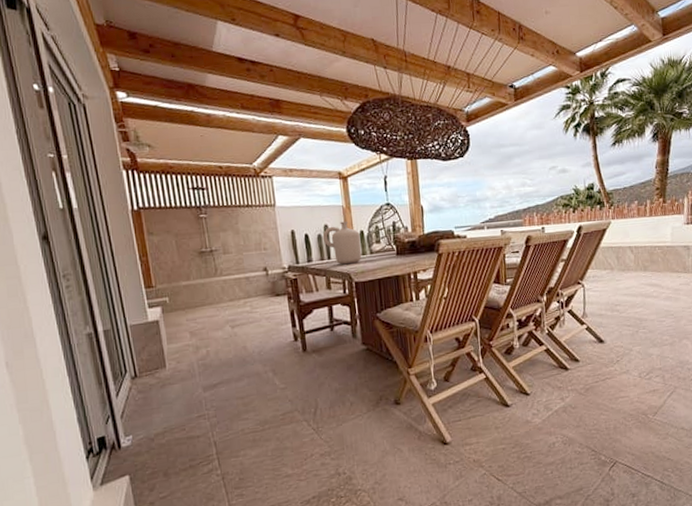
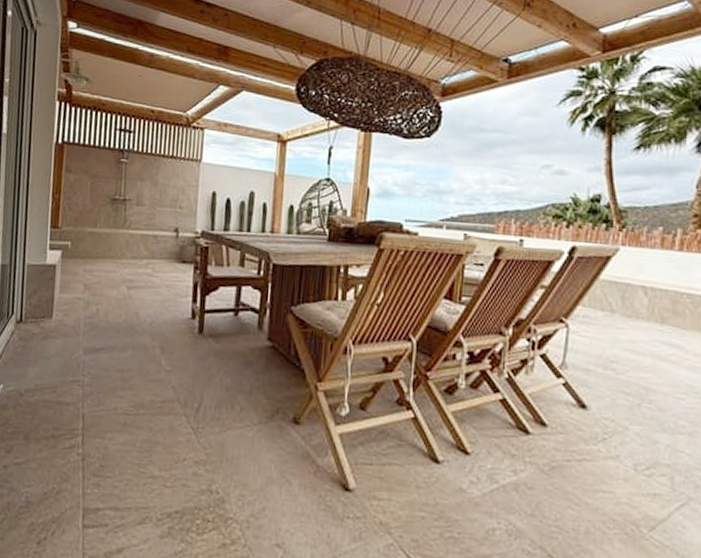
water jug: present [322,221,362,265] -> none [245,191,289,242]

